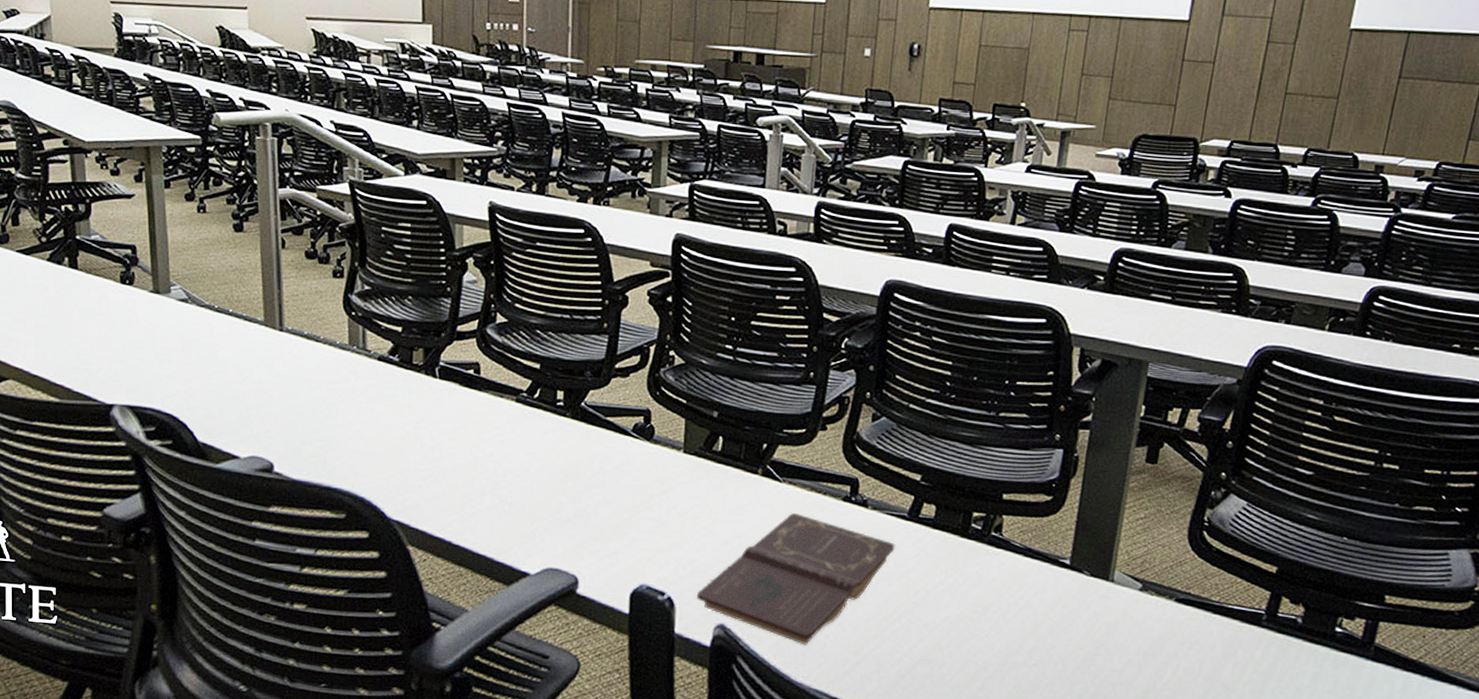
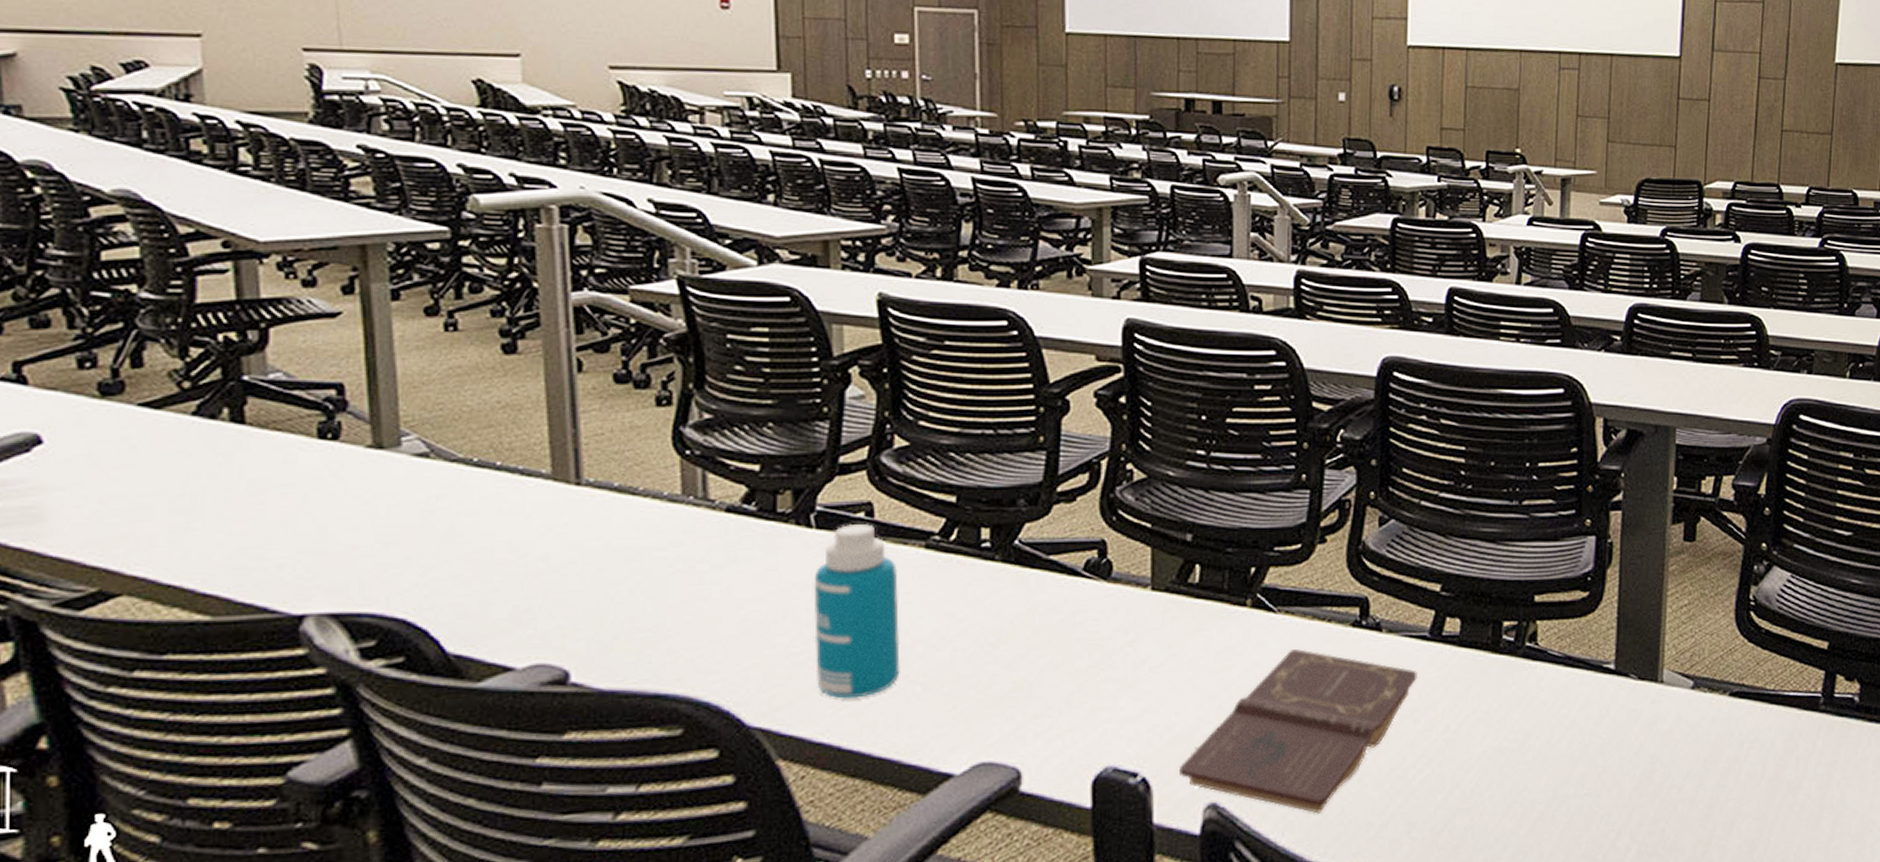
bottle: none [435,378,496,508] -> present [813,524,900,699]

